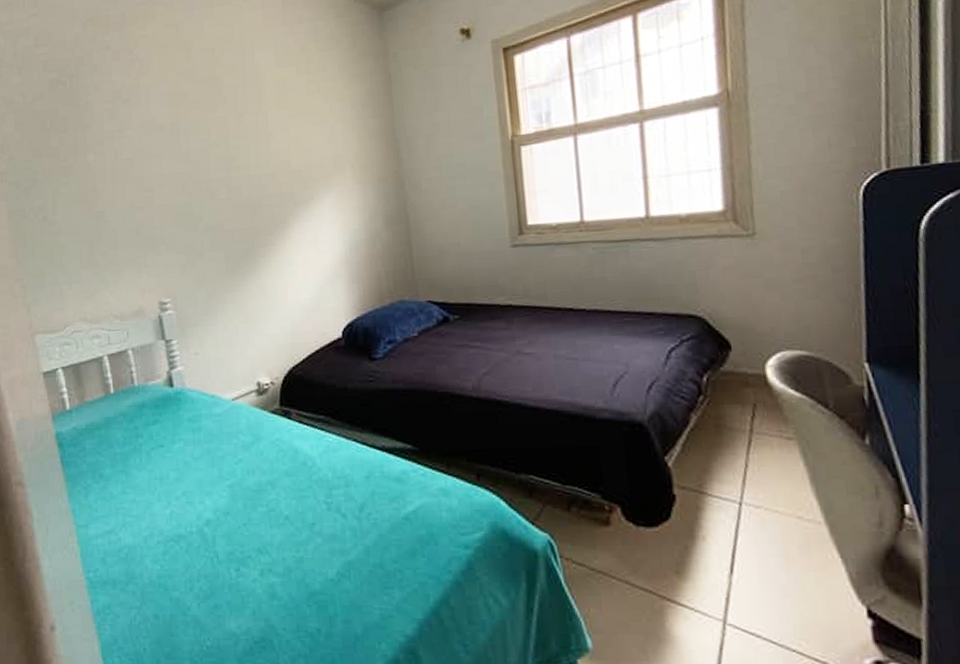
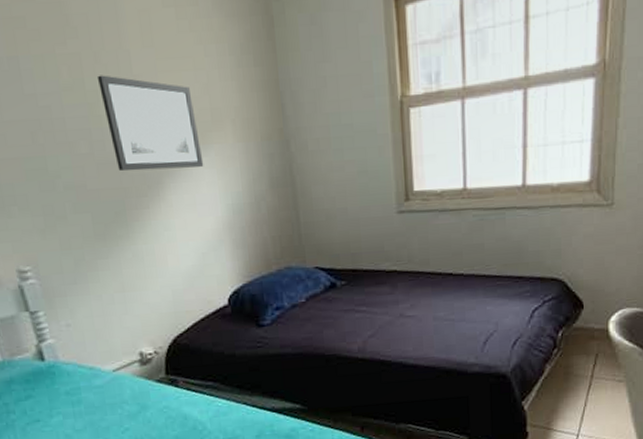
wall art: none [239,133,325,213] -> present [96,75,204,171]

